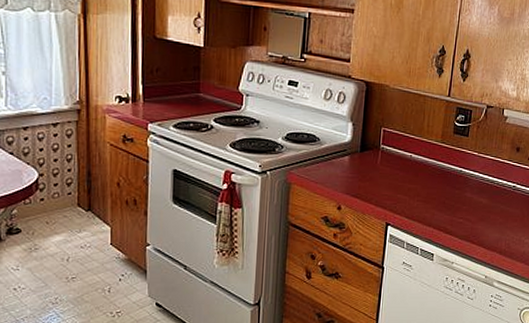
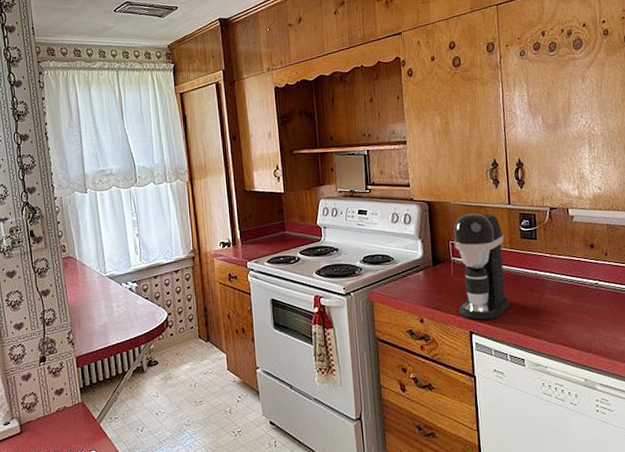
coffee maker: none [379,101,437,213] -> present [454,213,510,320]

